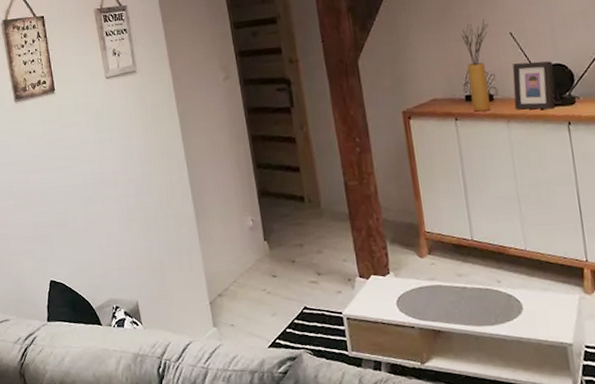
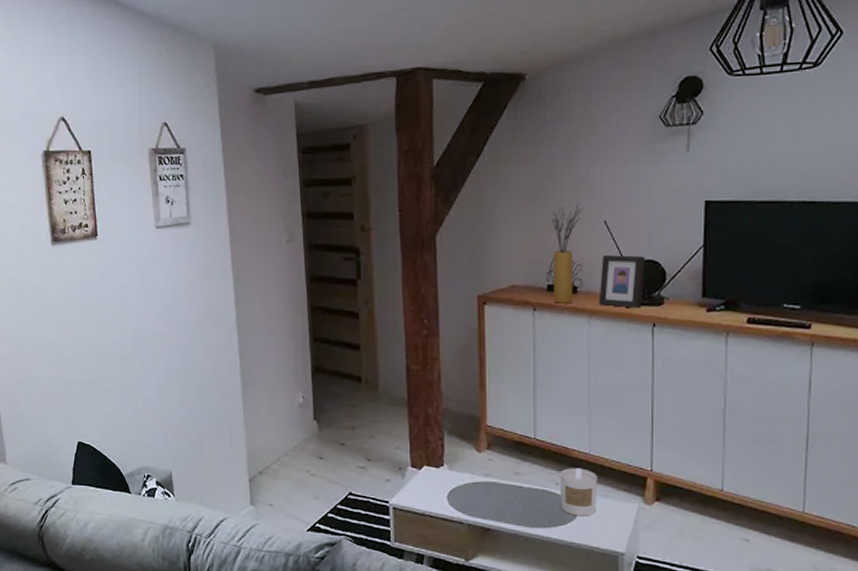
candle: none [499,264,540,311] -> present [559,468,598,516]

